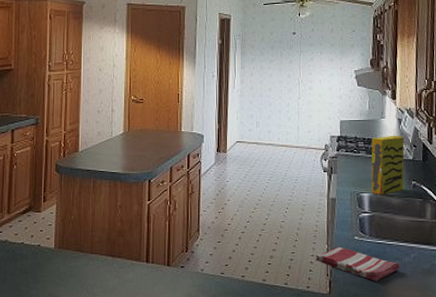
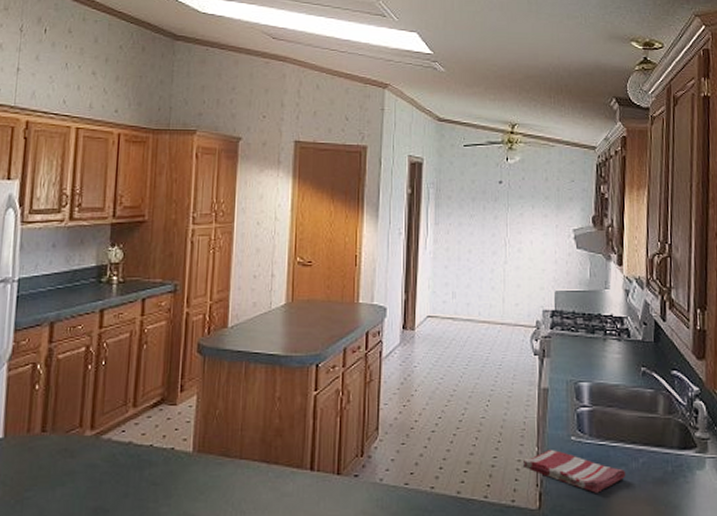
cereal box: present [371,135,405,196] -> none [591,309,633,385]

